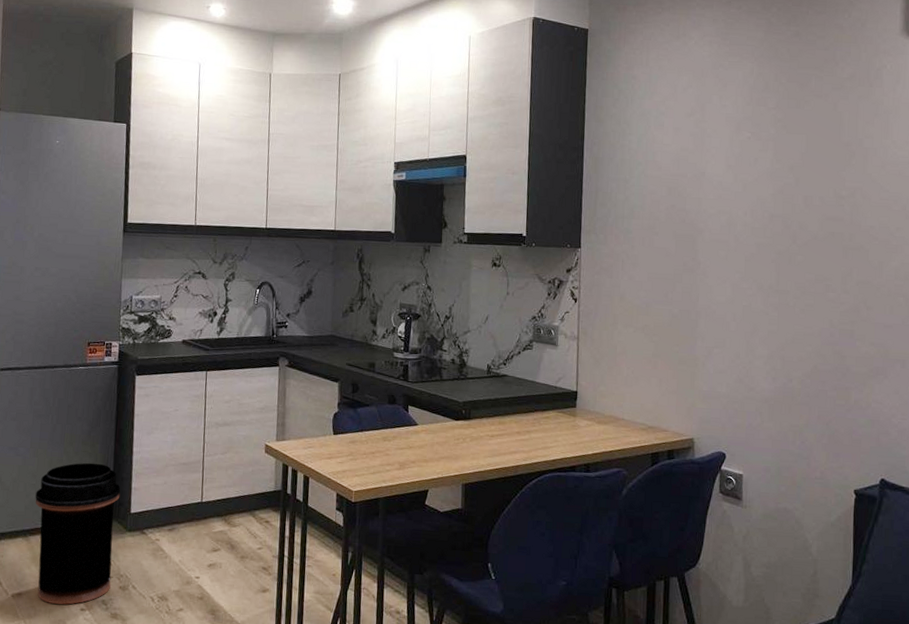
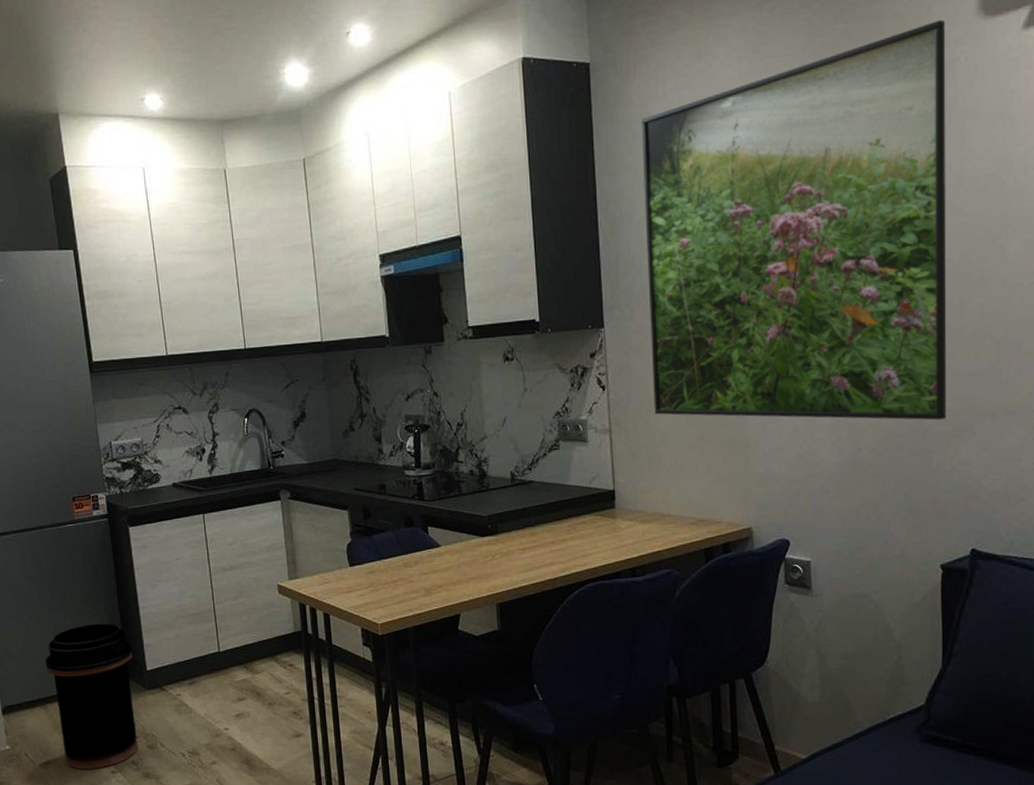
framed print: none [617,34,876,362] -> present [641,19,947,420]

